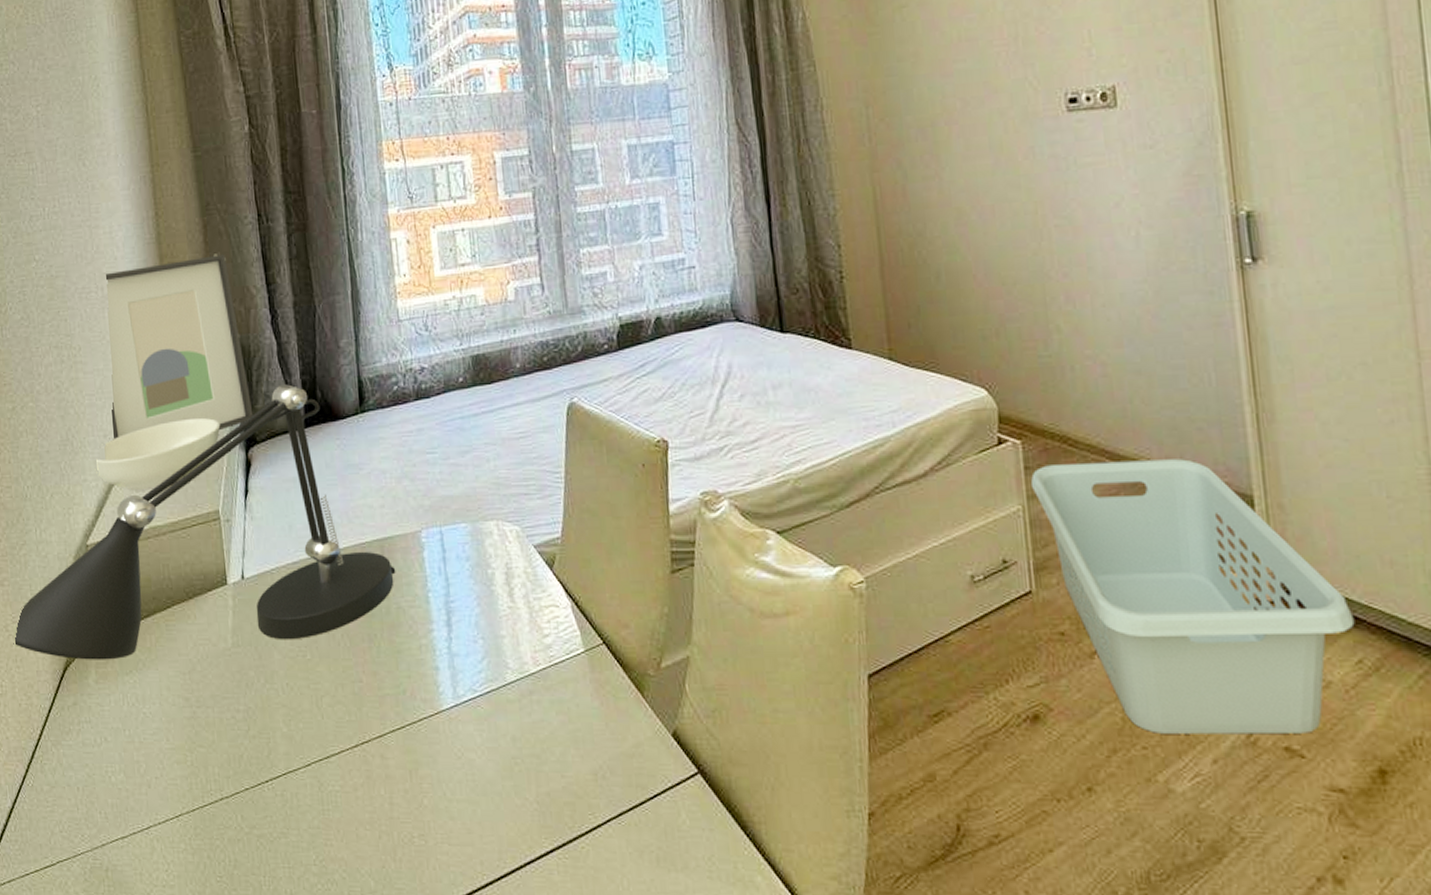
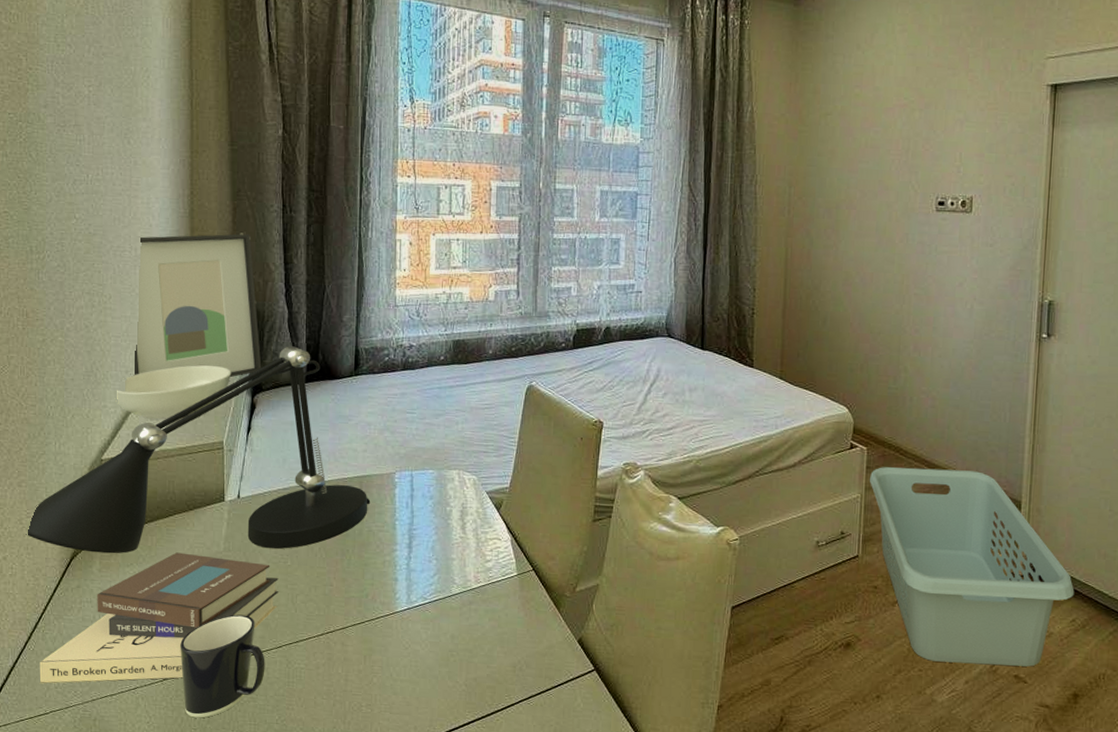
books: none [40,653,300,827] -> present [39,552,279,684]
mug: none [194,726,295,863] -> present [180,614,265,718]

